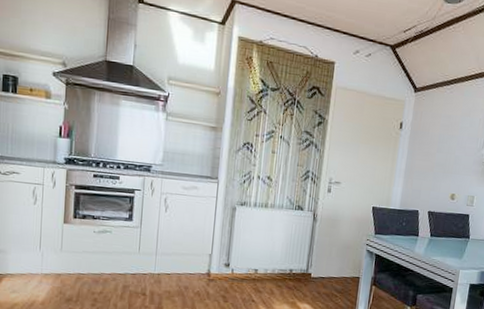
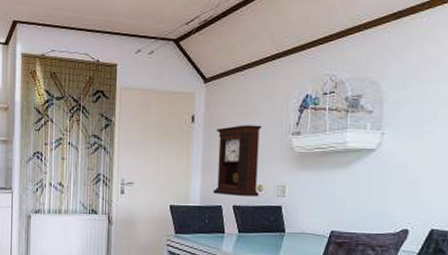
pendulum clock: none [412,136,461,204] -> present [213,125,263,197]

